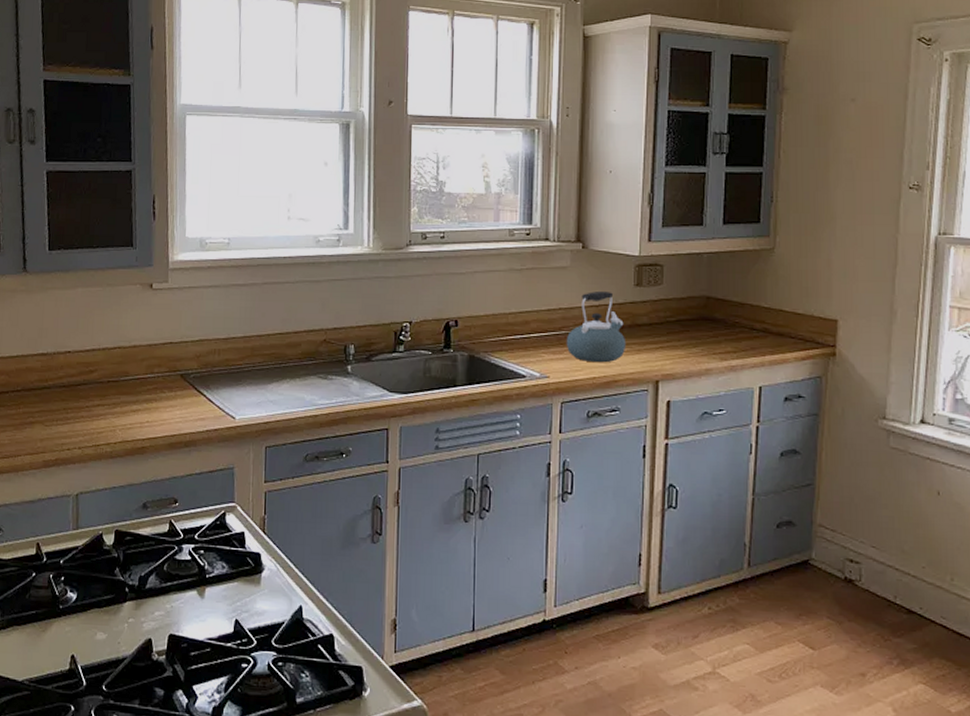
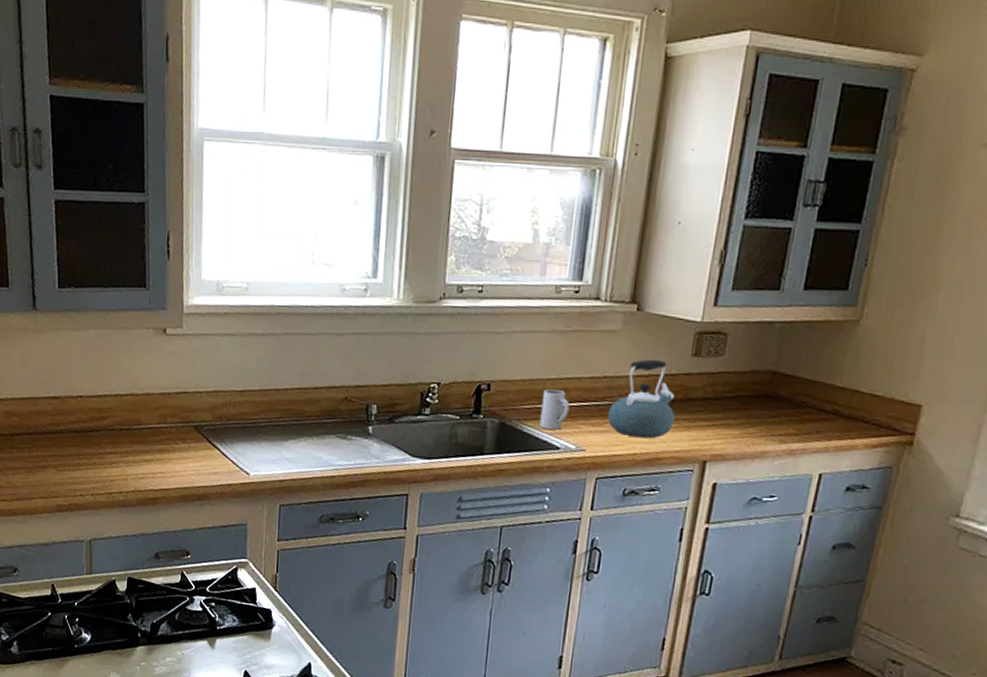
mug: none [505,323,531,359] -> present [539,389,570,430]

